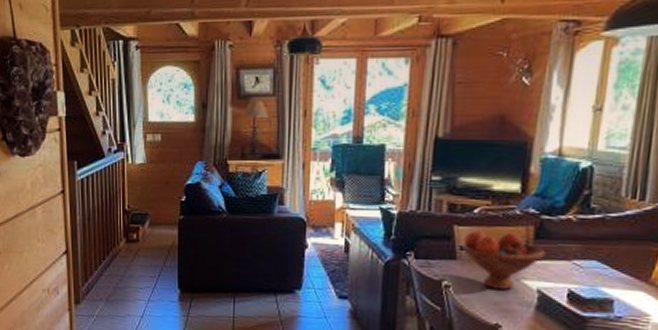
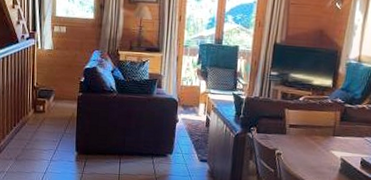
fruit bowl: present [461,230,546,291] -> none [289,113,348,158]

